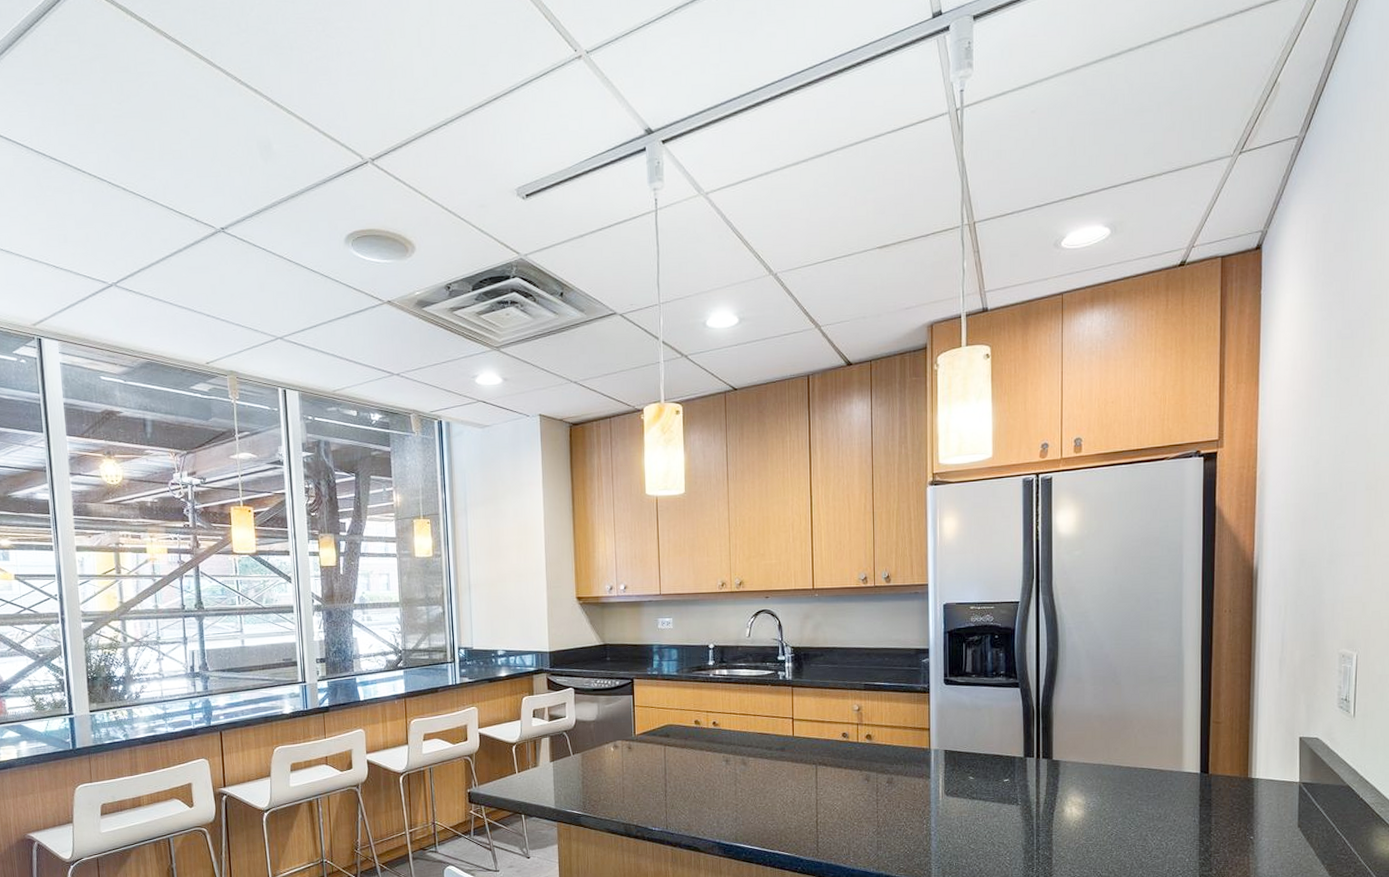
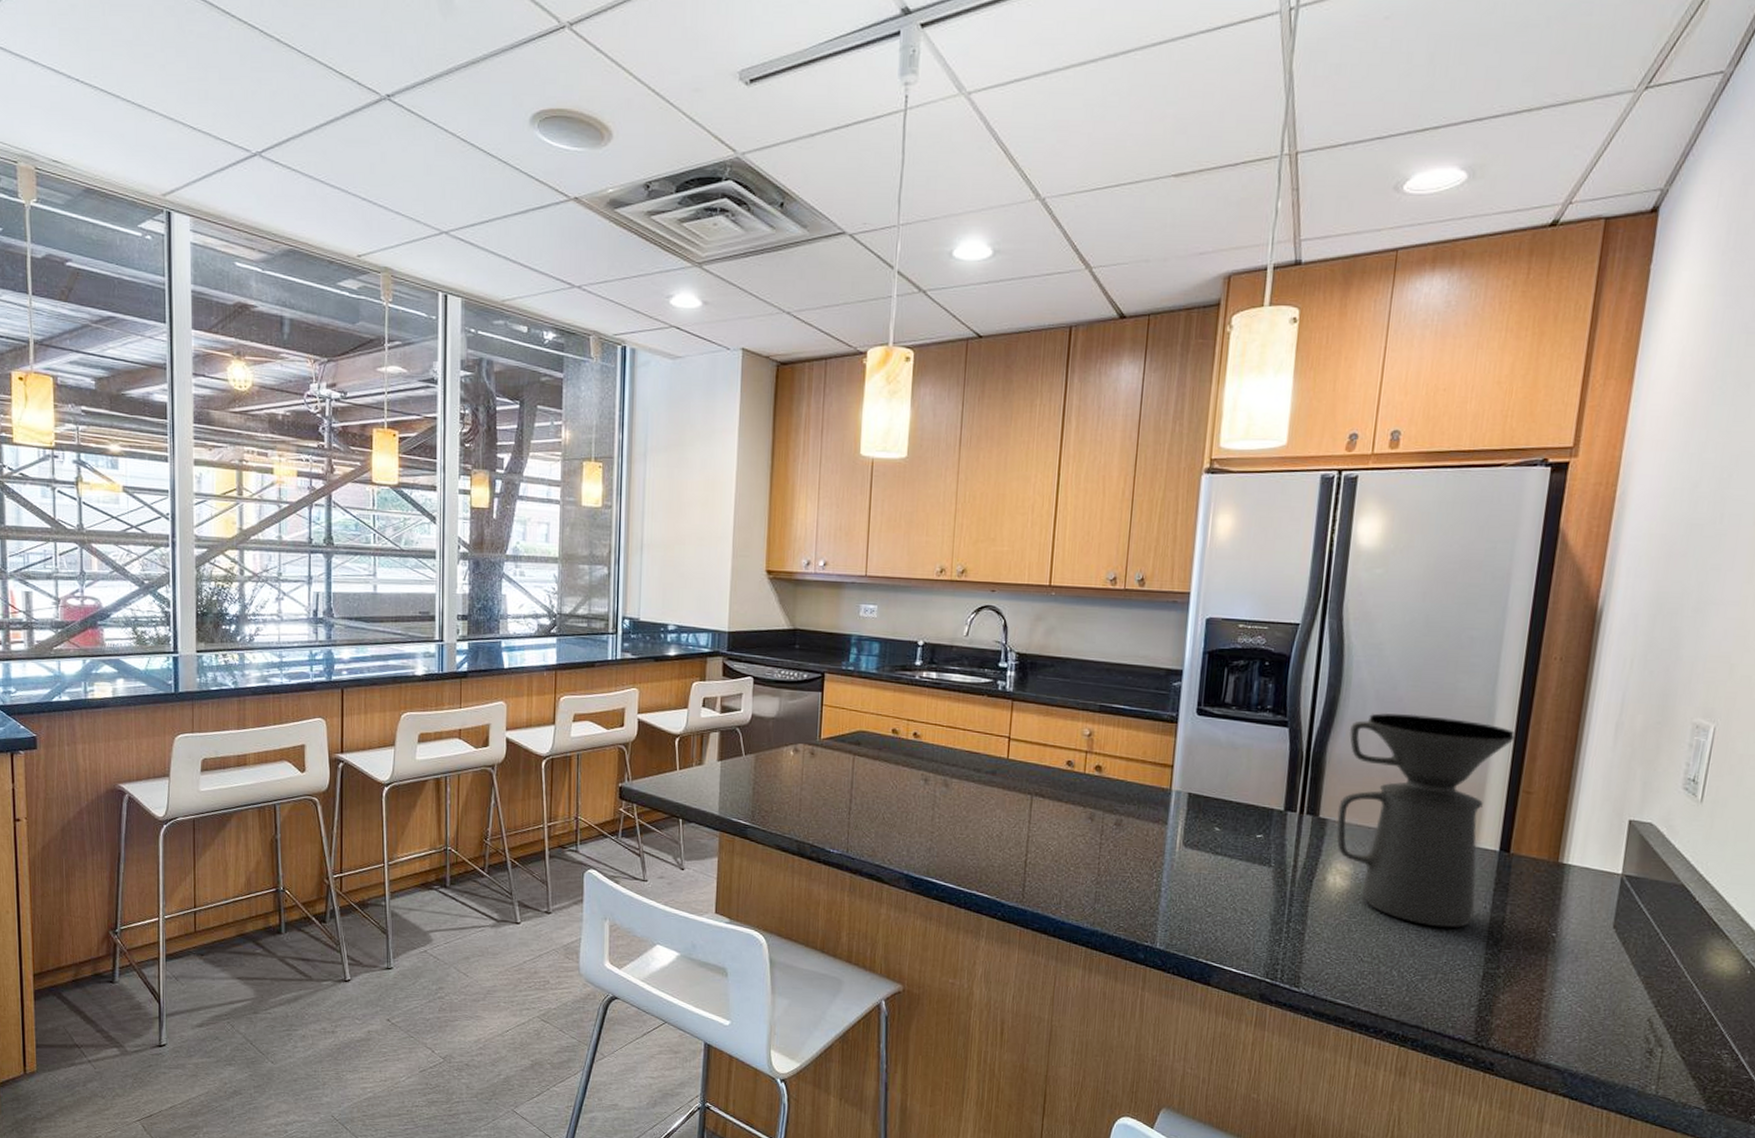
coffee maker: none [1067,667,1202,841] -> present [1336,713,1516,928]

